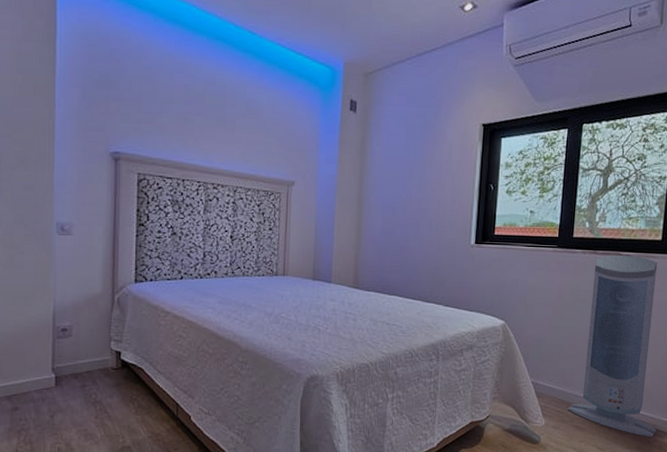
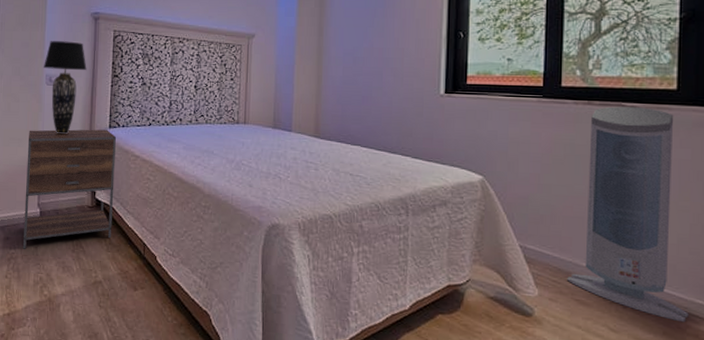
nightstand: none [35,284,143,419] -> present [22,129,116,249]
table lamp: none [53,183,107,291] -> present [44,41,87,135]

